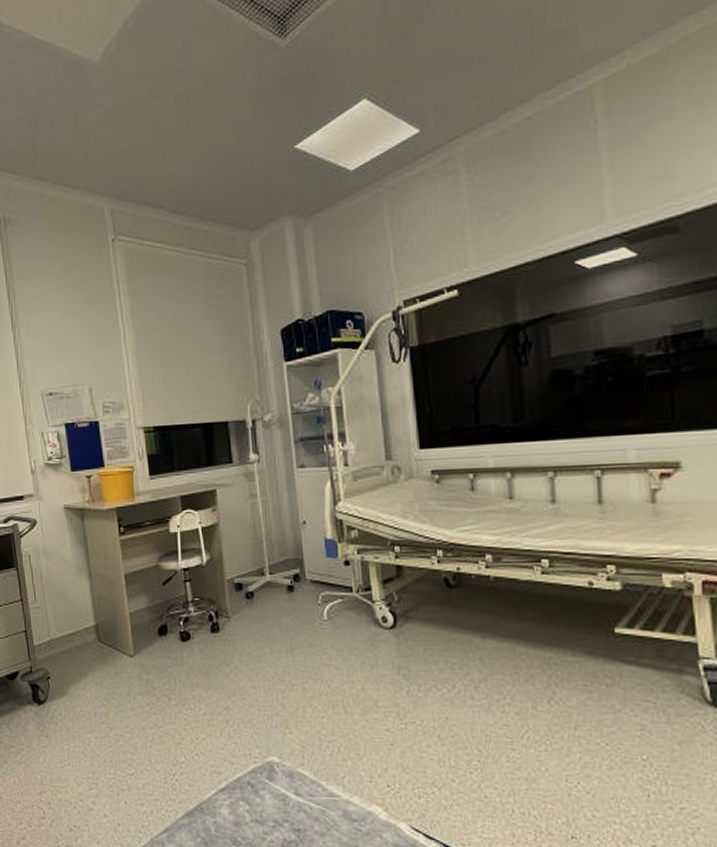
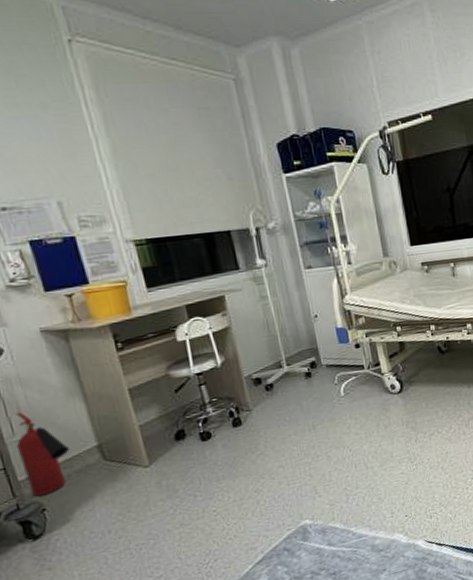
fire extinguisher: none [36,581,73,664] -> present [15,412,69,497]

